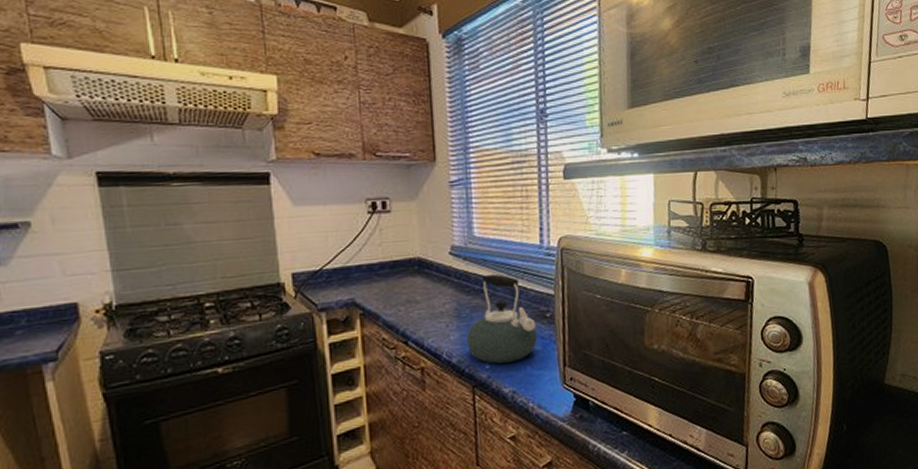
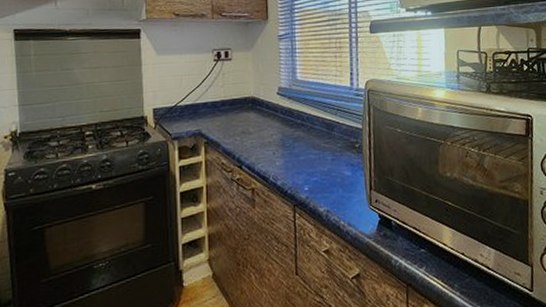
kettle: present [466,273,537,364] -> none [289,110,348,187]

